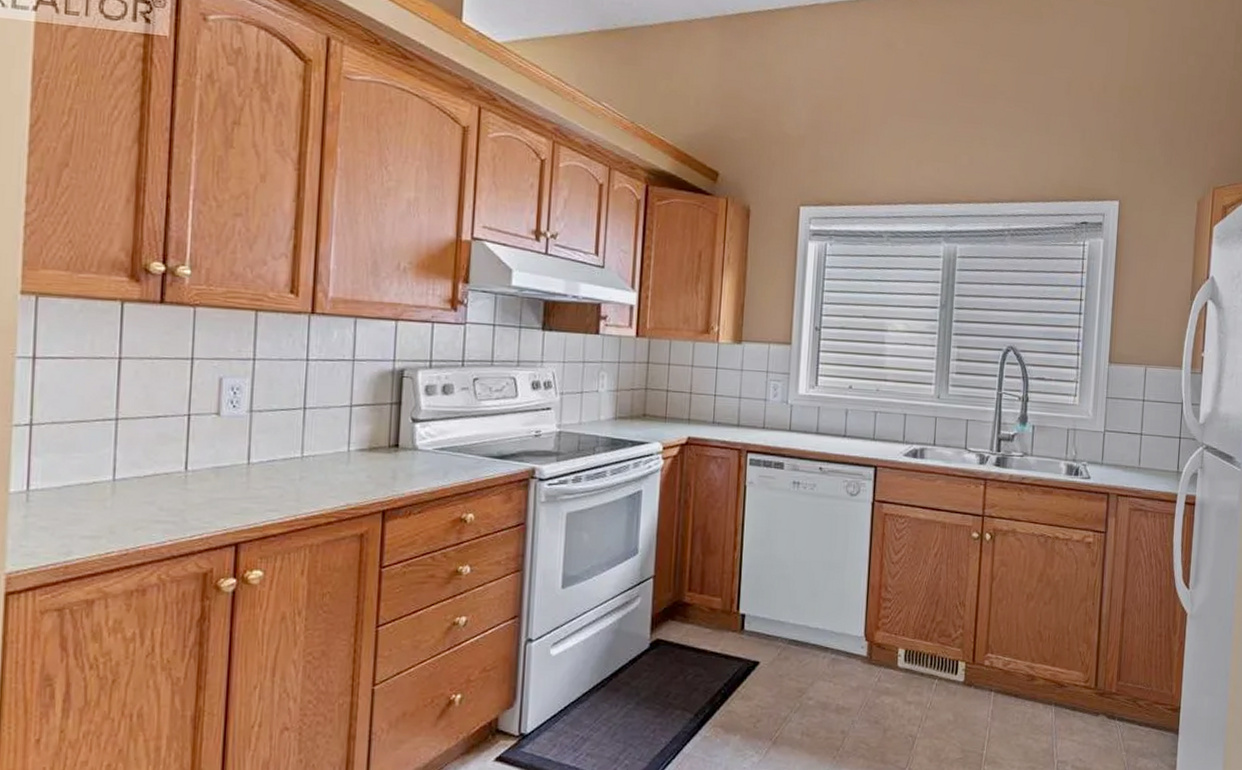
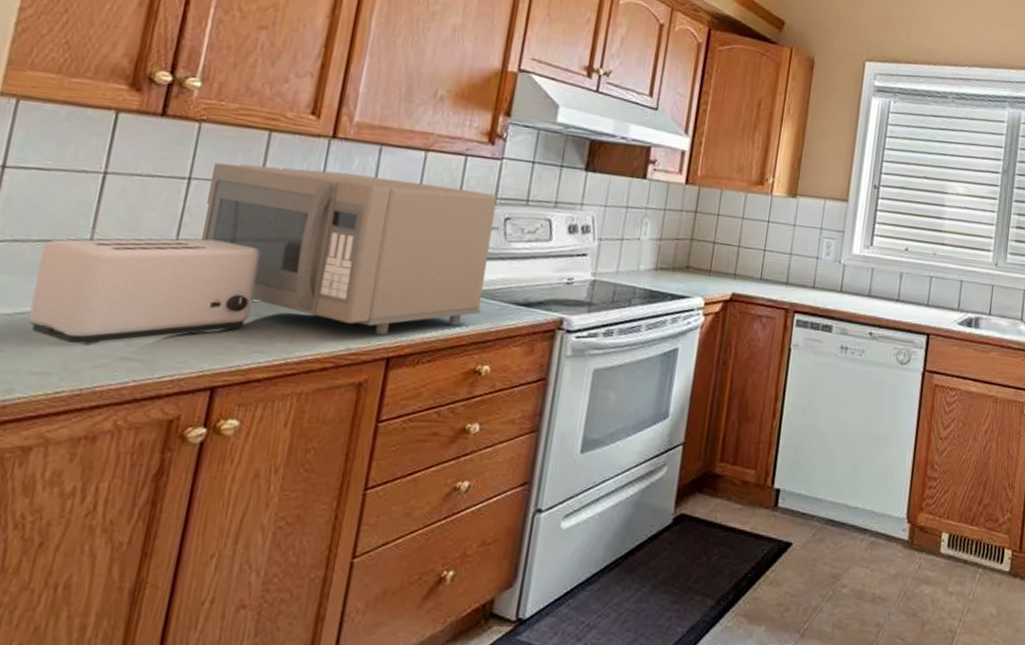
toaster: none [75,413,262,511] -> present [28,239,261,344]
microwave: none [204,342,465,491] -> present [195,162,497,335]

